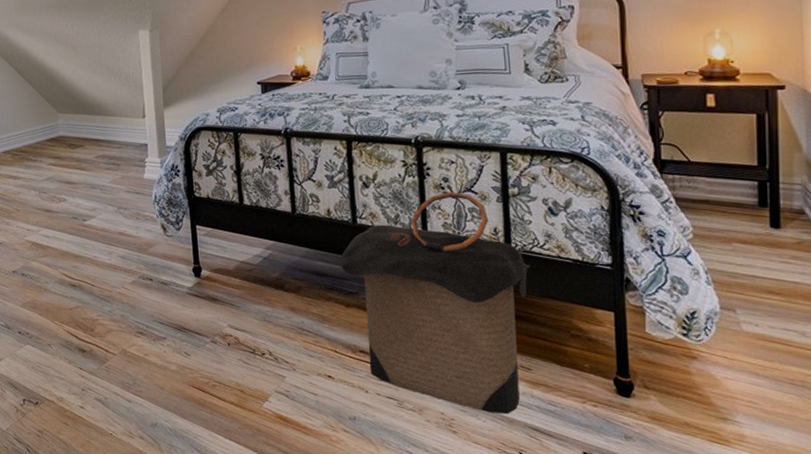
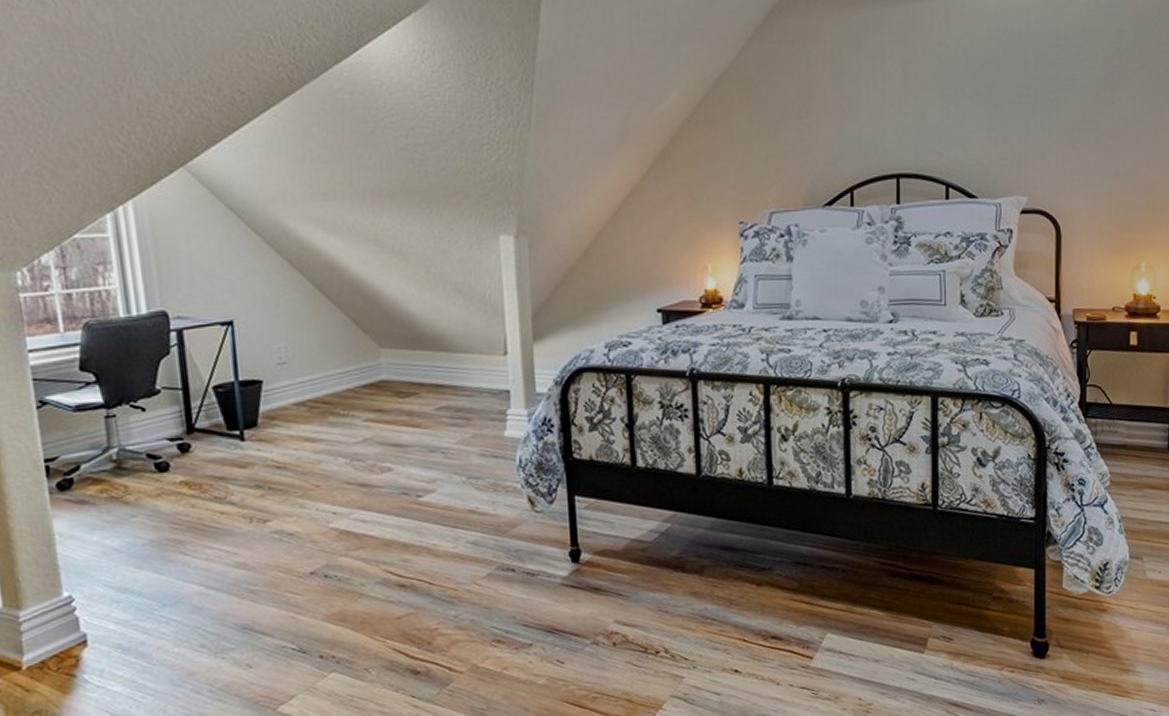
laundry hamper: present [338,192,531,414] -> none [750,443,957,692]

